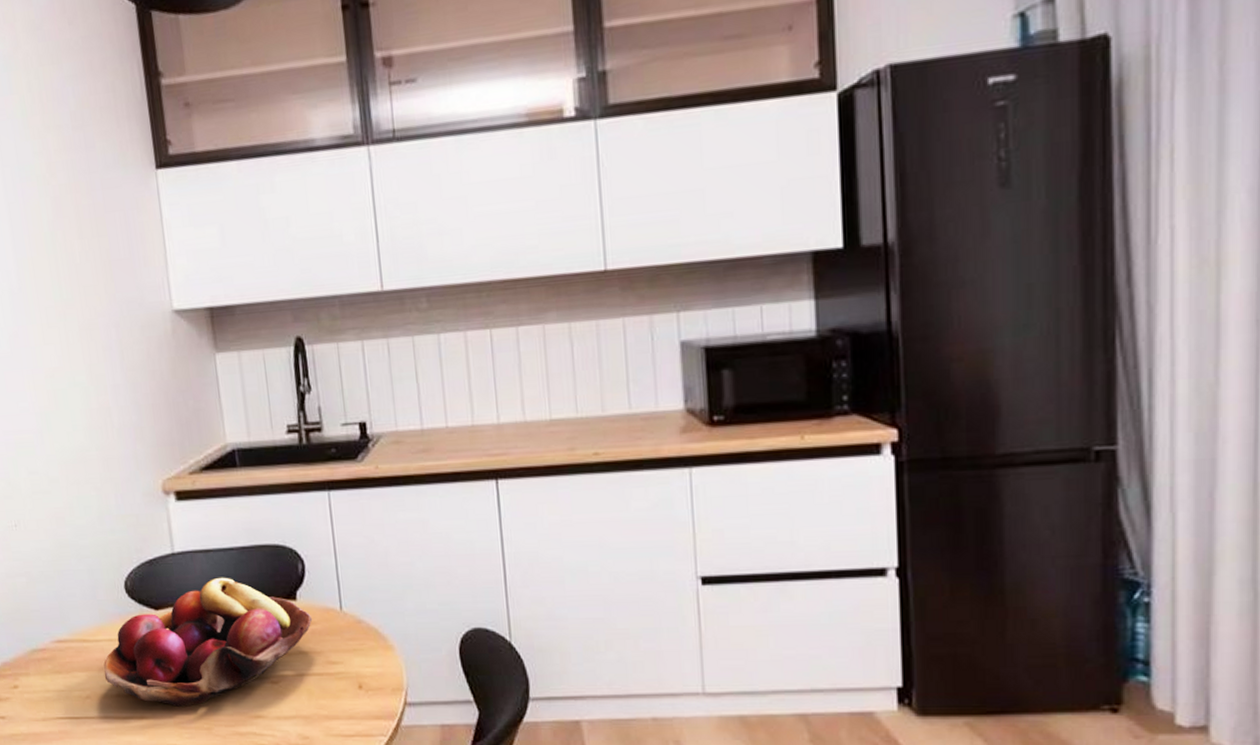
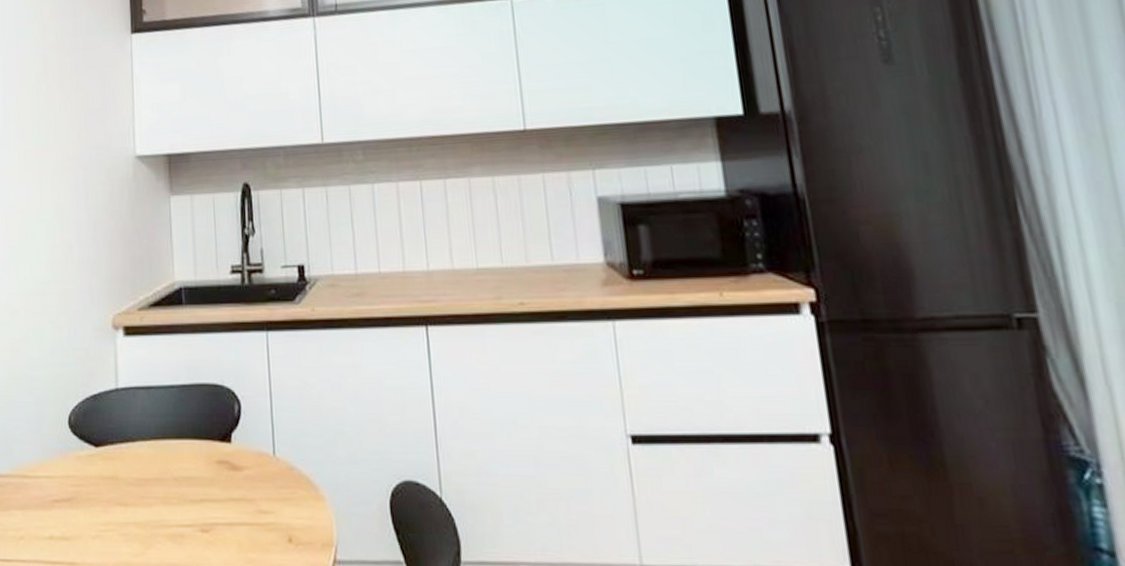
fruit basket: present [103,577,313,707] -> none [40,415,246,554]

